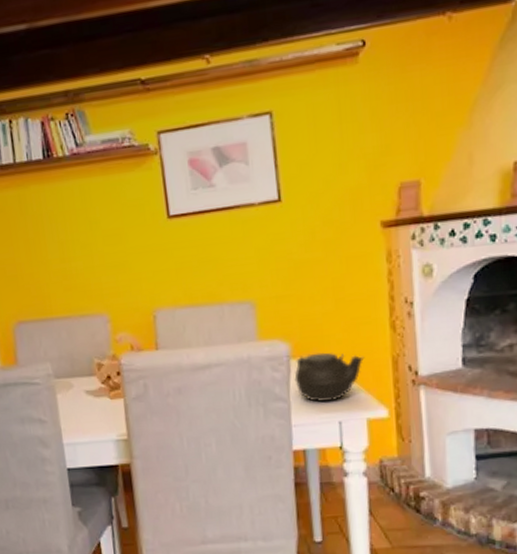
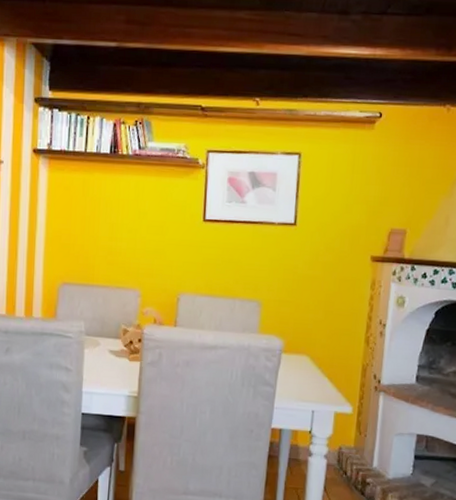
teapot: present [294,352,365,402] -> none [282,351,341,393]

